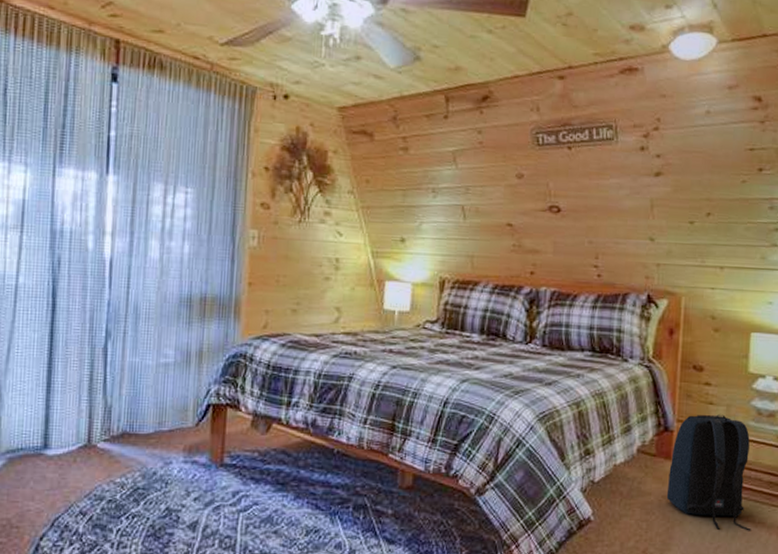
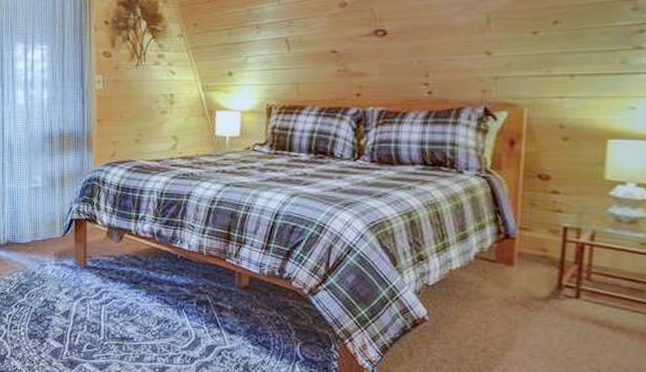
backpack: present [666,413,751,531] -> none [508,221,608,335]

